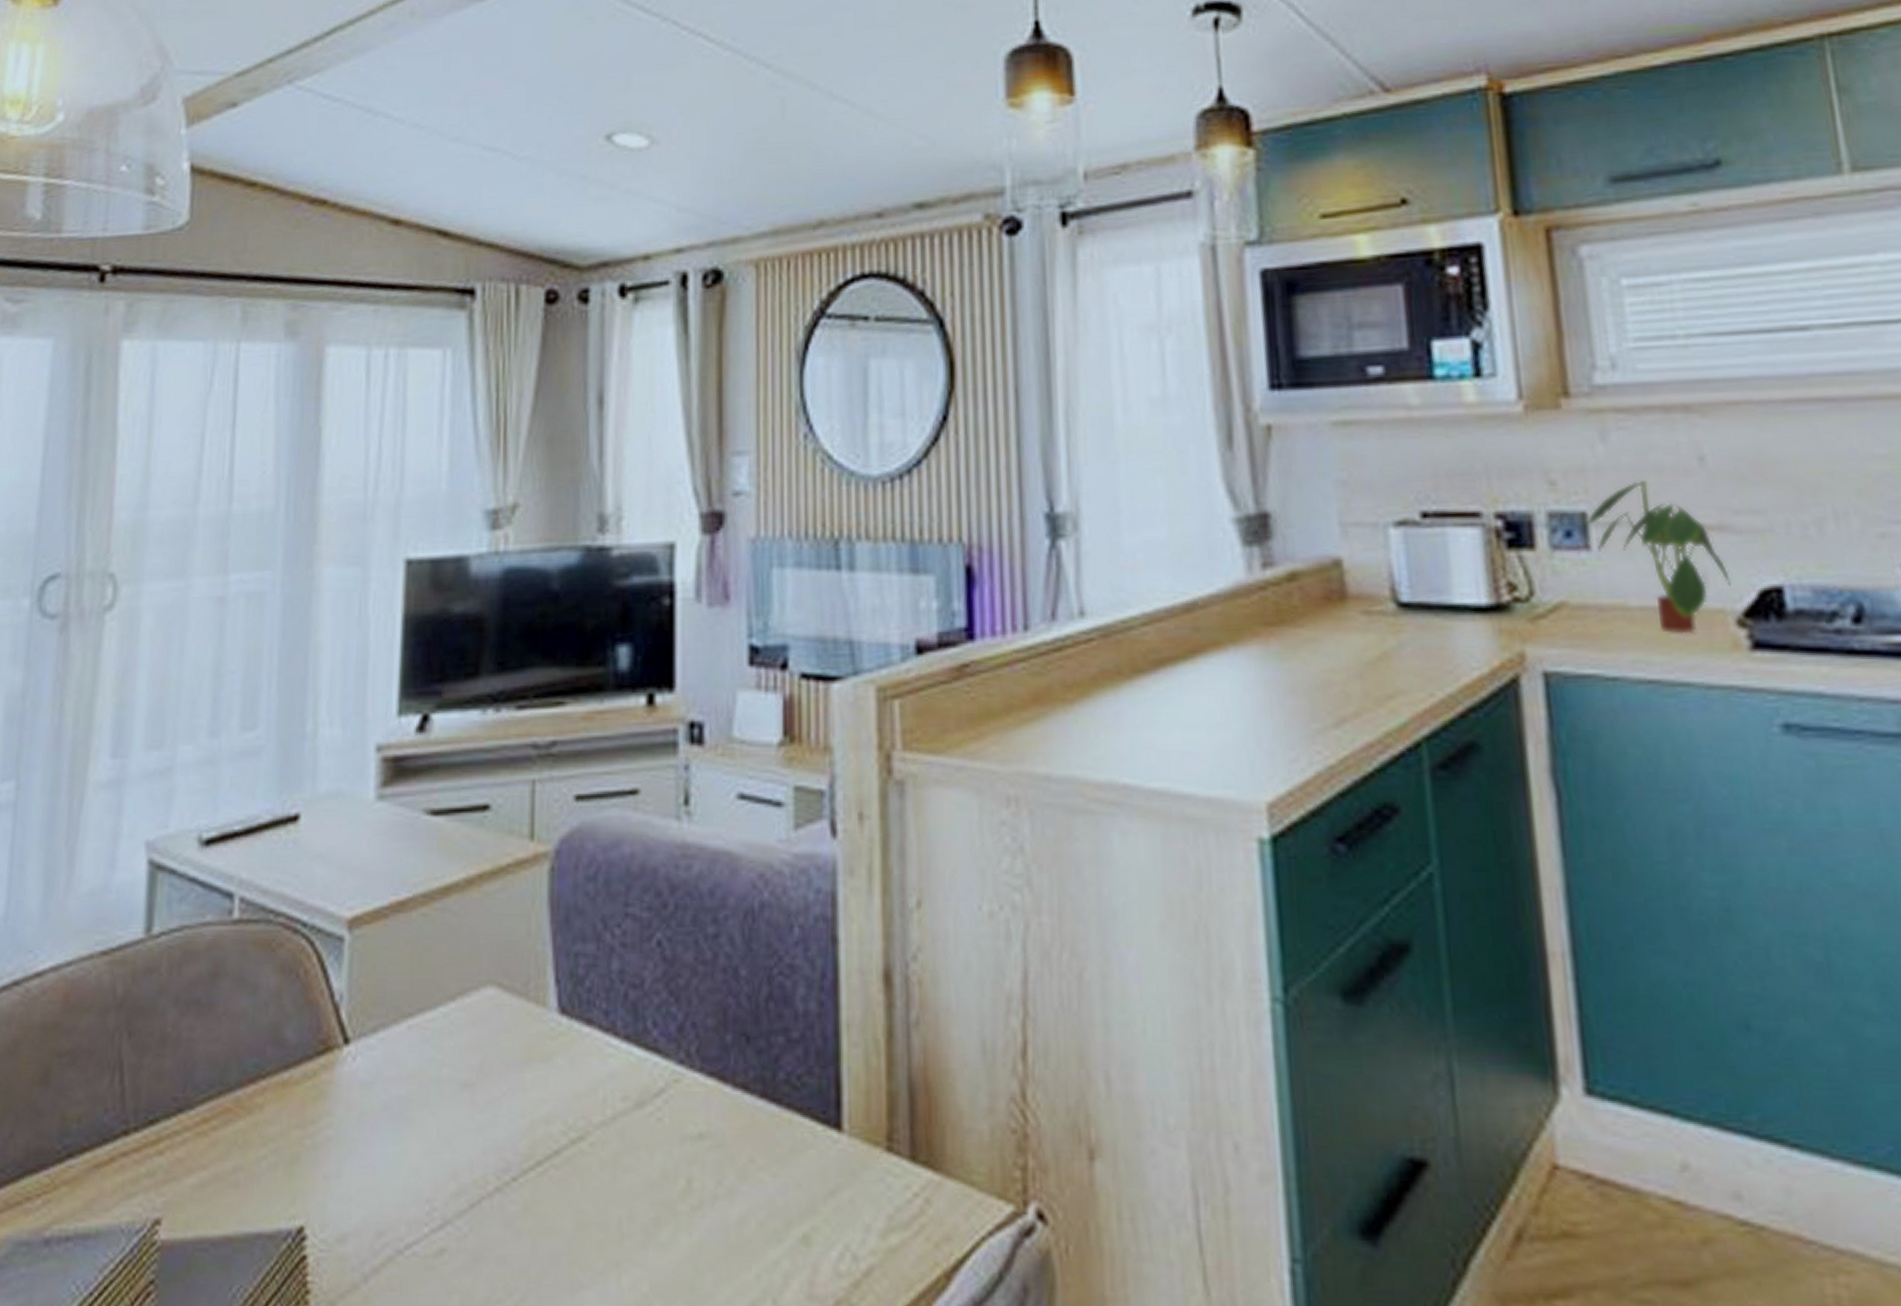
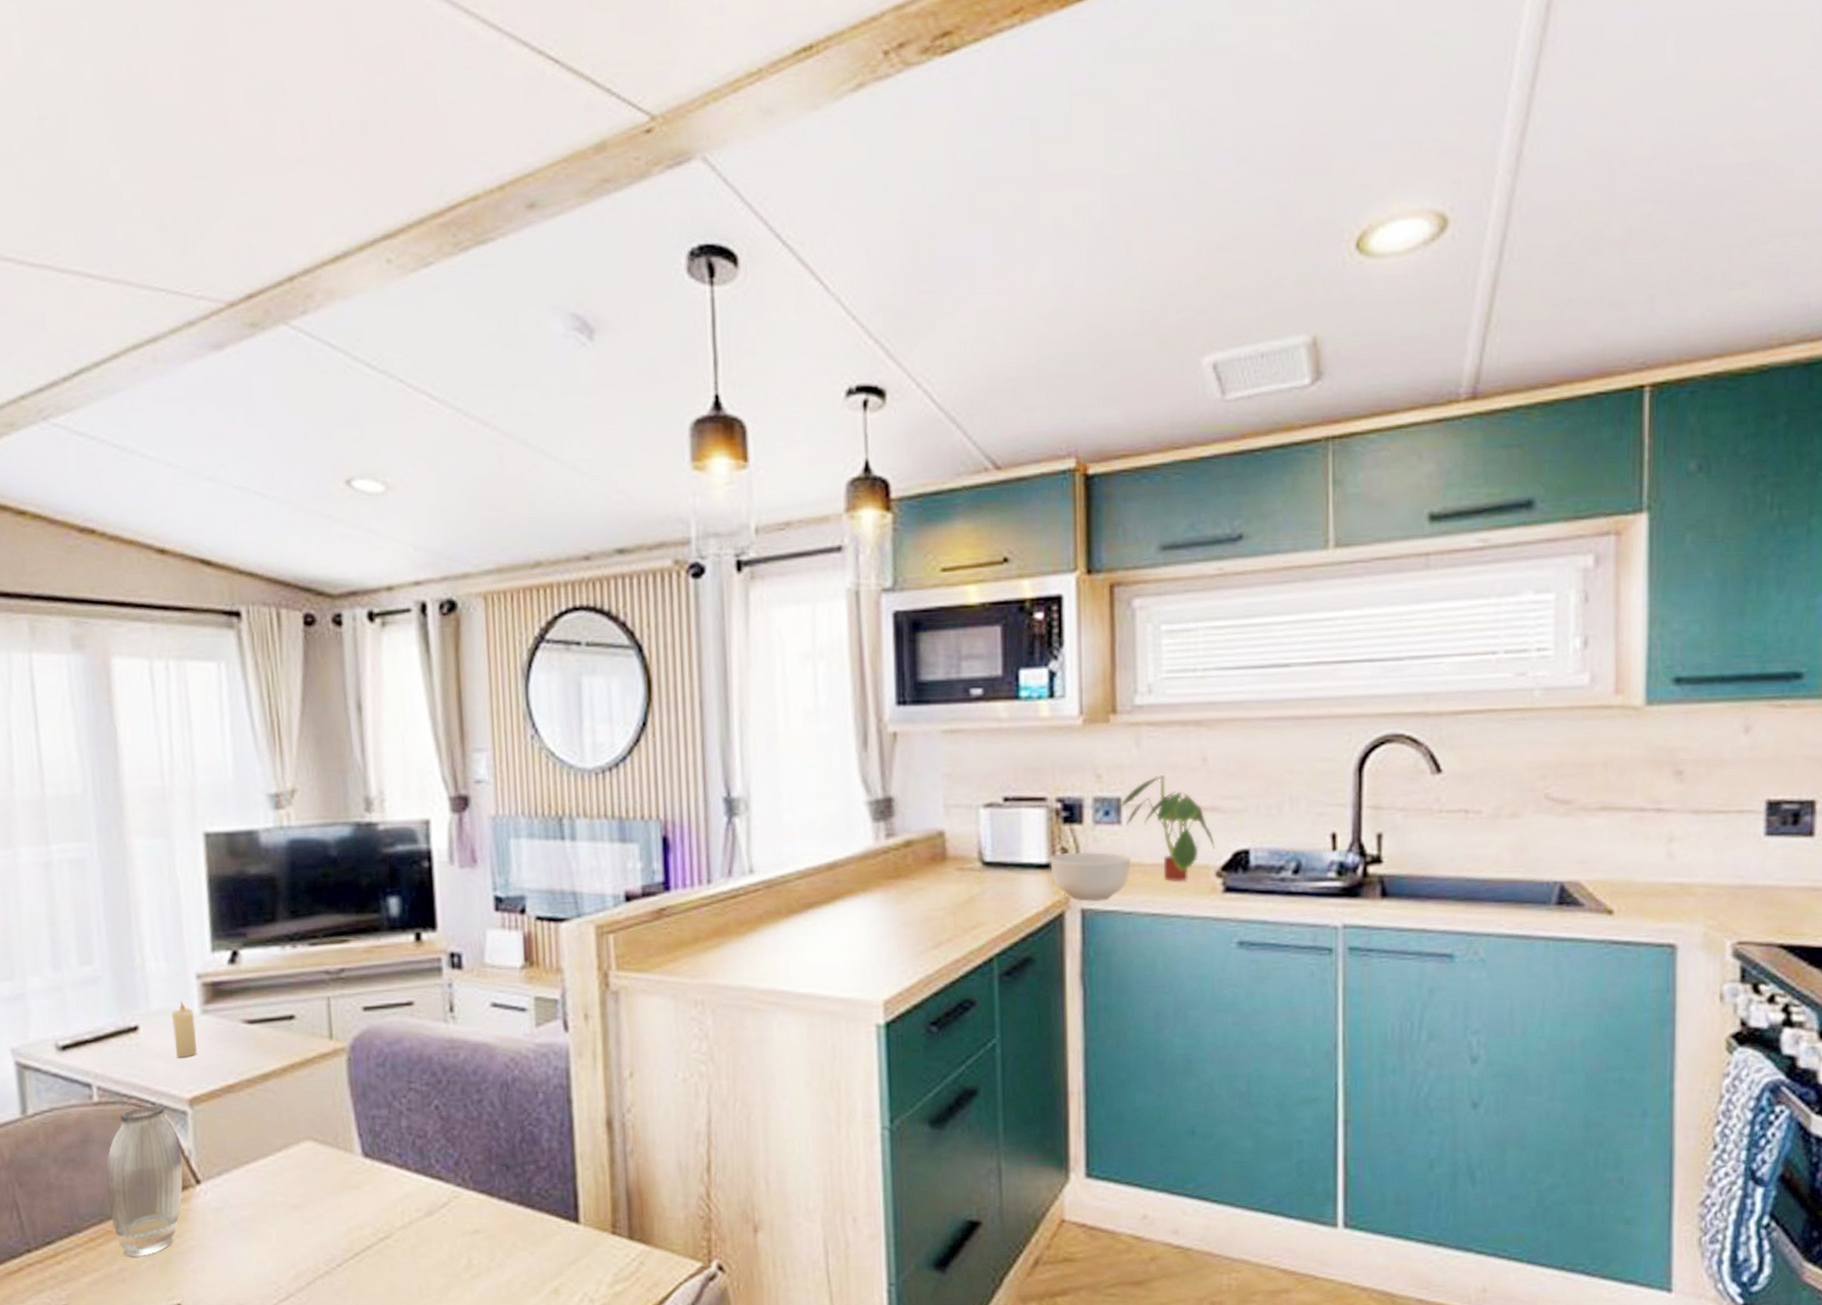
vase: none [232,926,332,1151] -> present [106,1105,184,1257]
candle: none [339,782,369,860] -> present [171,1001,197,1058]
bowl: none [1491,589,1611,663] -> present [1049,852,1132,903]

